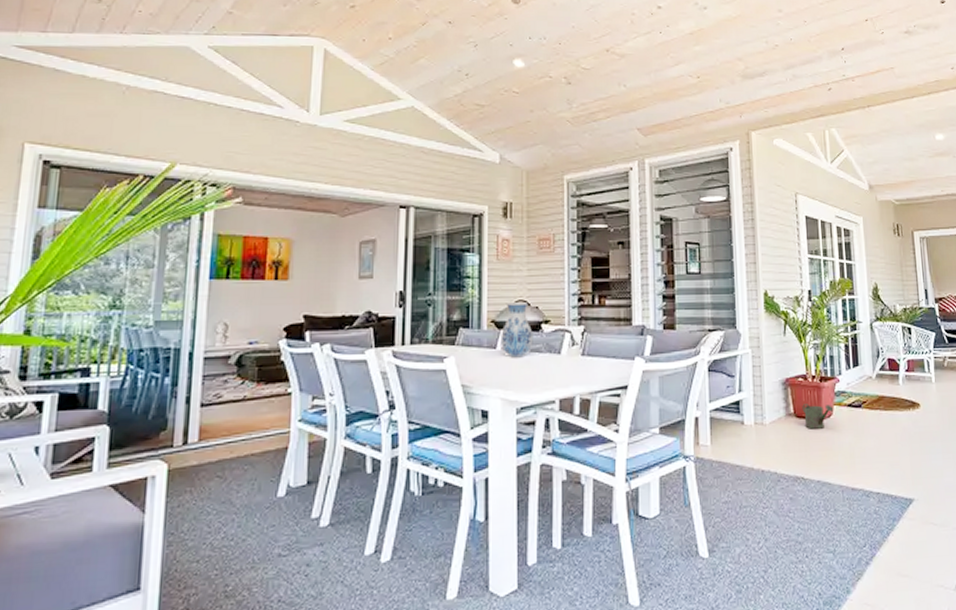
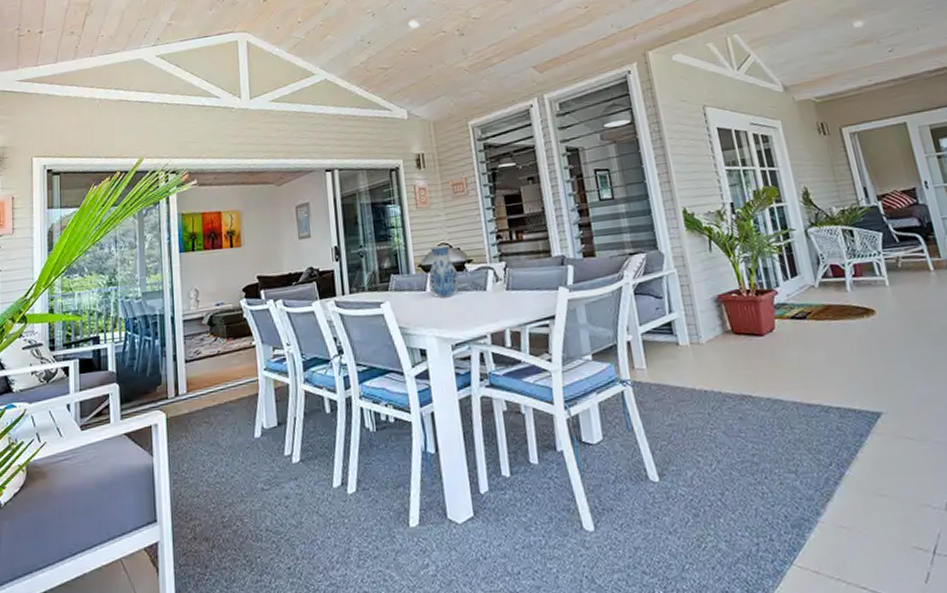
watering can: present [802,404,834,429] -> none [740,318,776,346]

